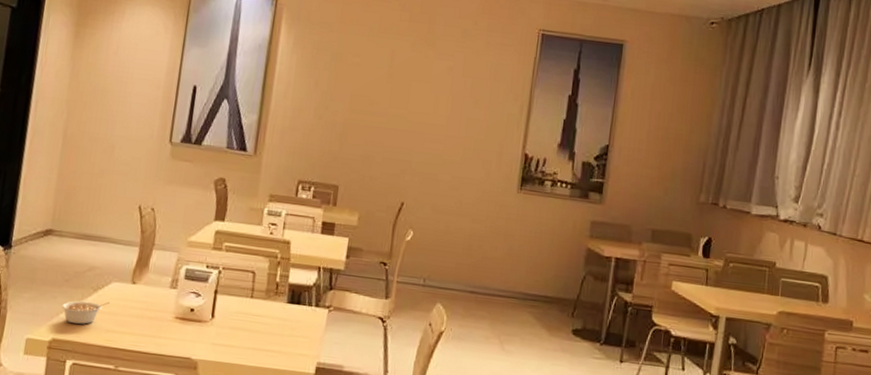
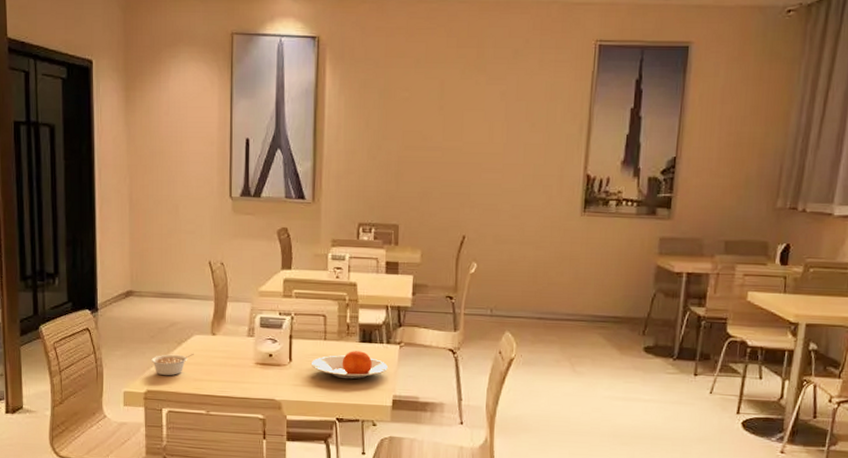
plate: none [233,311,314,342] -> present [310,351,388,379]

